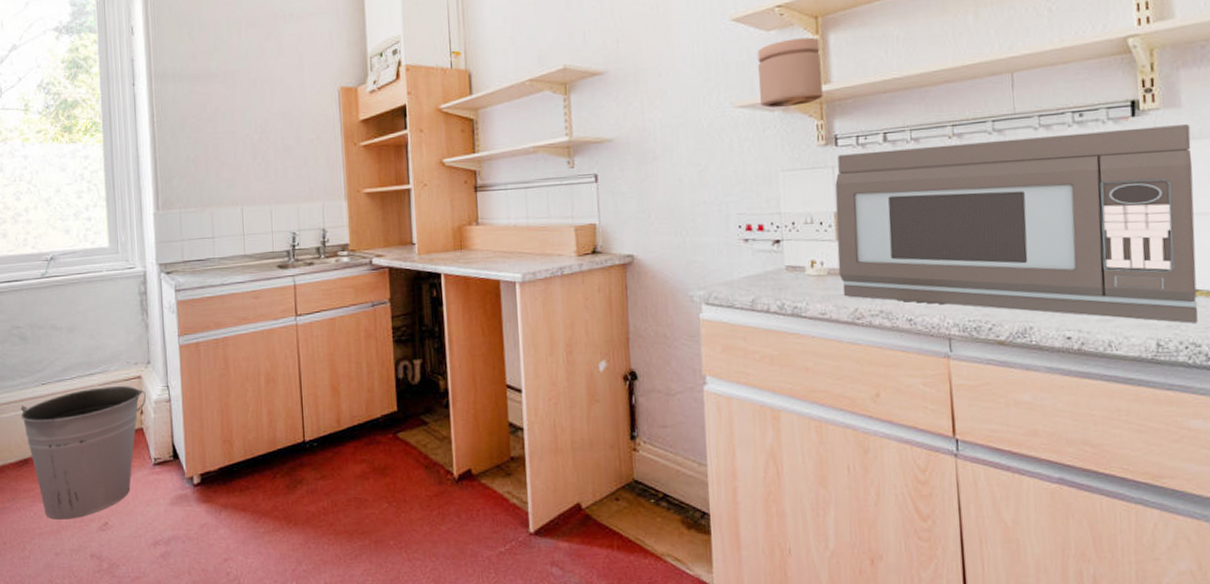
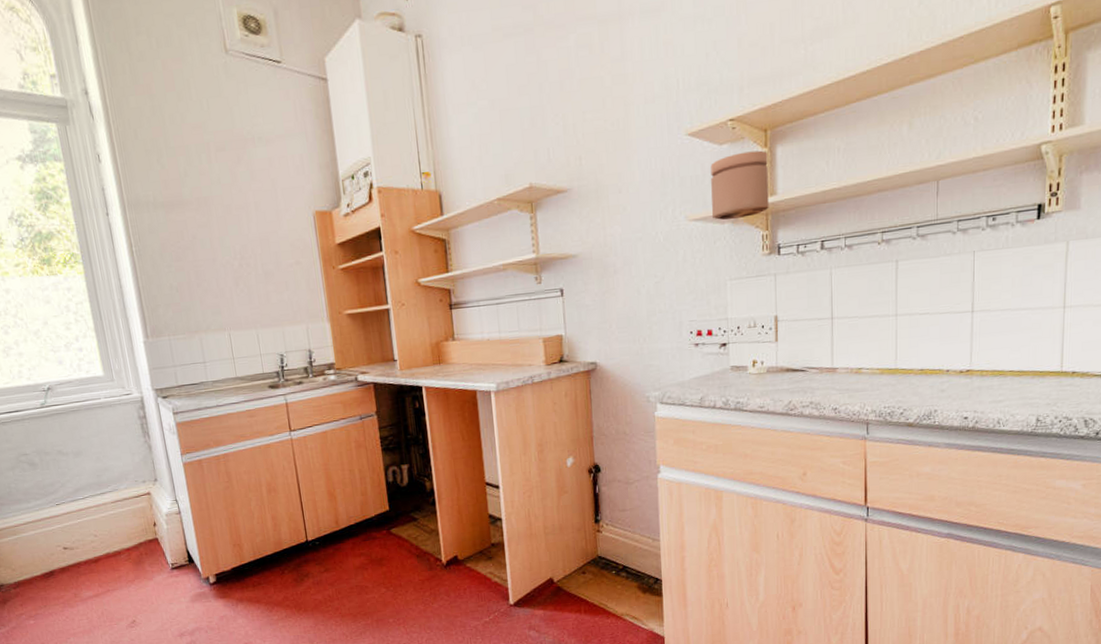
bucket: present [20,385,147,520] -> none [39,501,158,621]
microwave: present [835,124,1198,324] -> none [776,225,1085,401]

